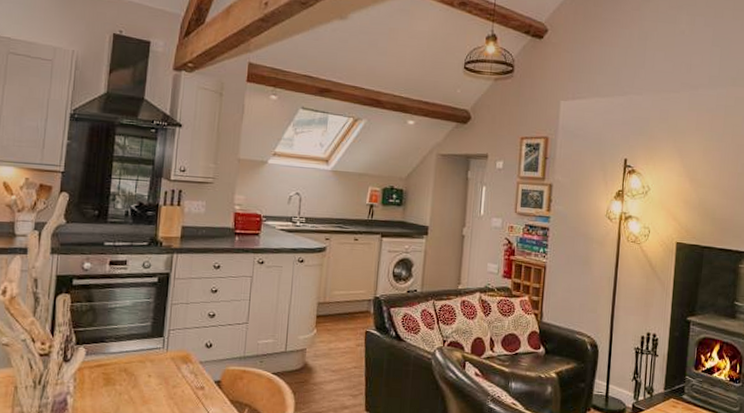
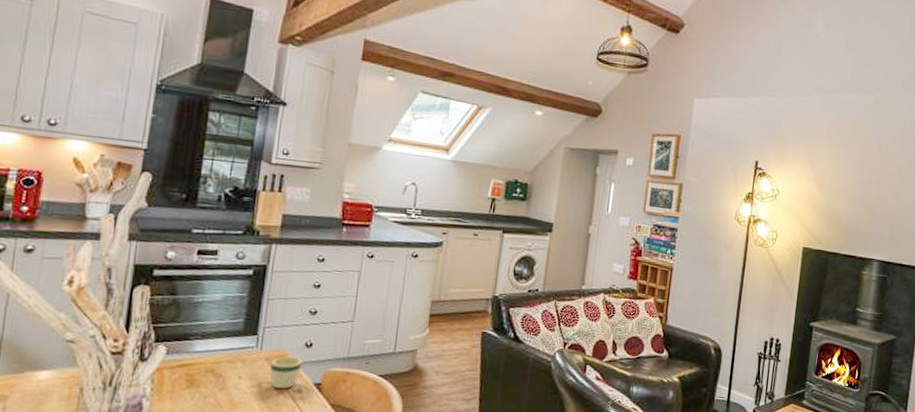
mug: none [175,356,204,387] -> present [269,356,302,389]

